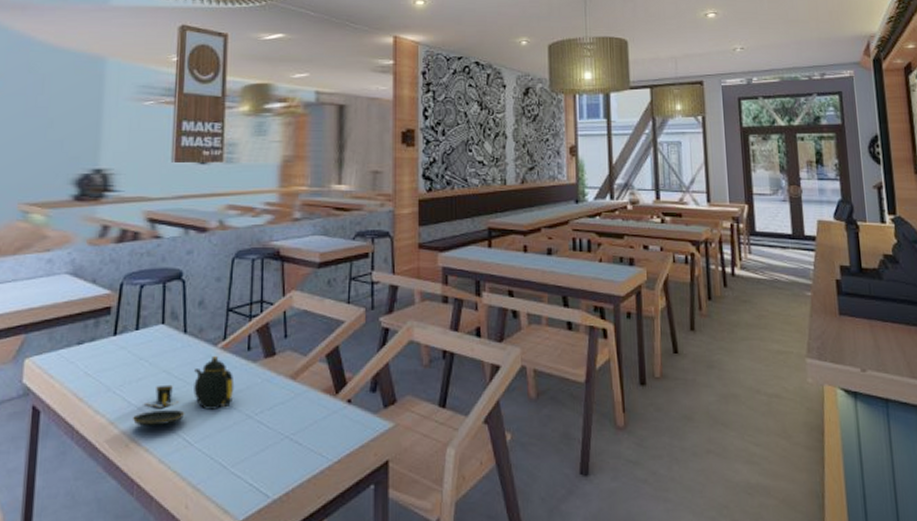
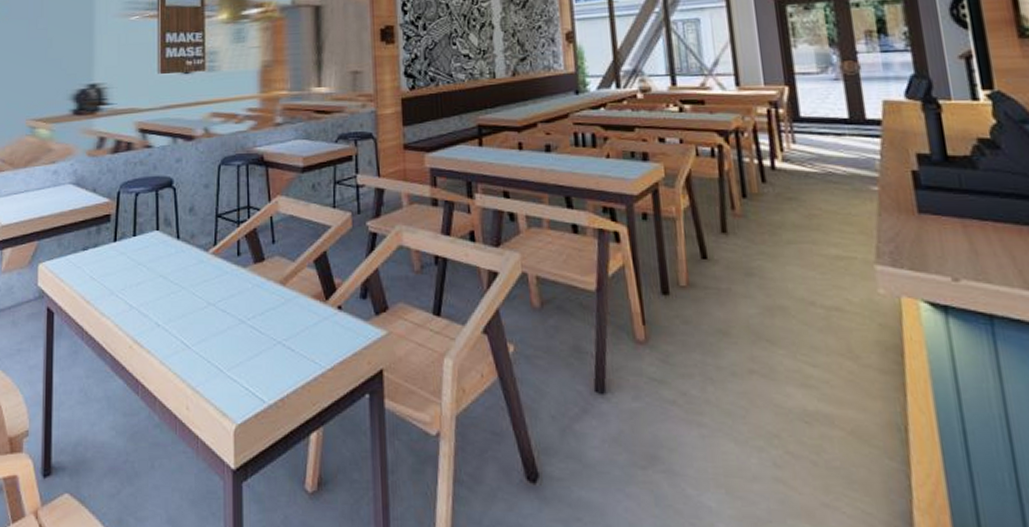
teapot: present [133,355,235,426] -> none [135,260,227,329]

